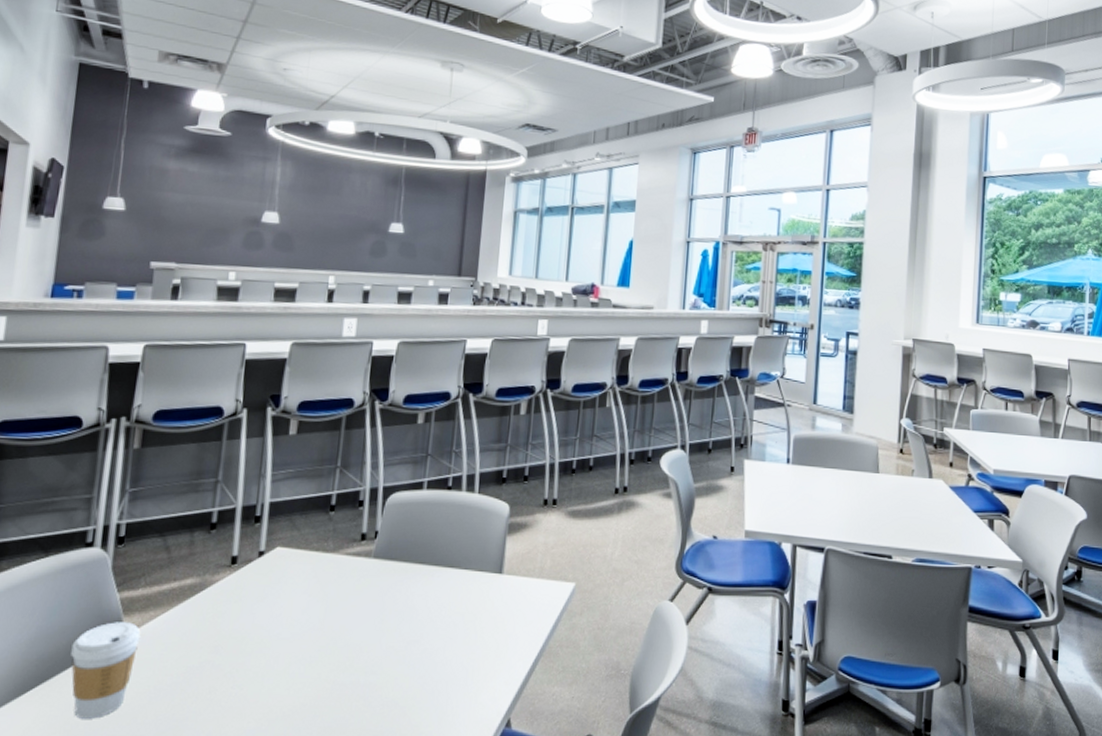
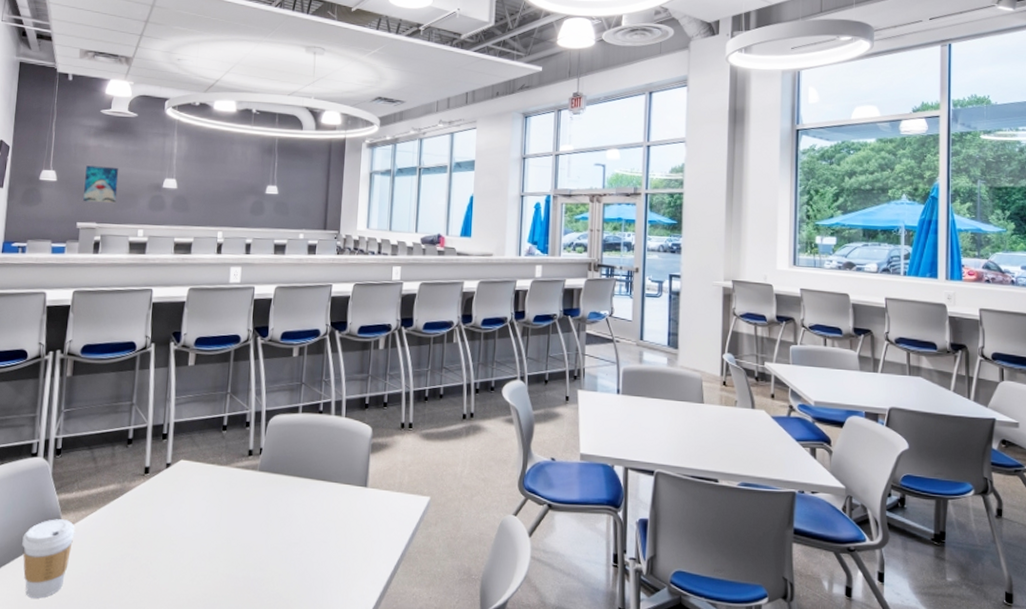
wall art: none [159,193,207,239] -> present [83,165,119,203]

